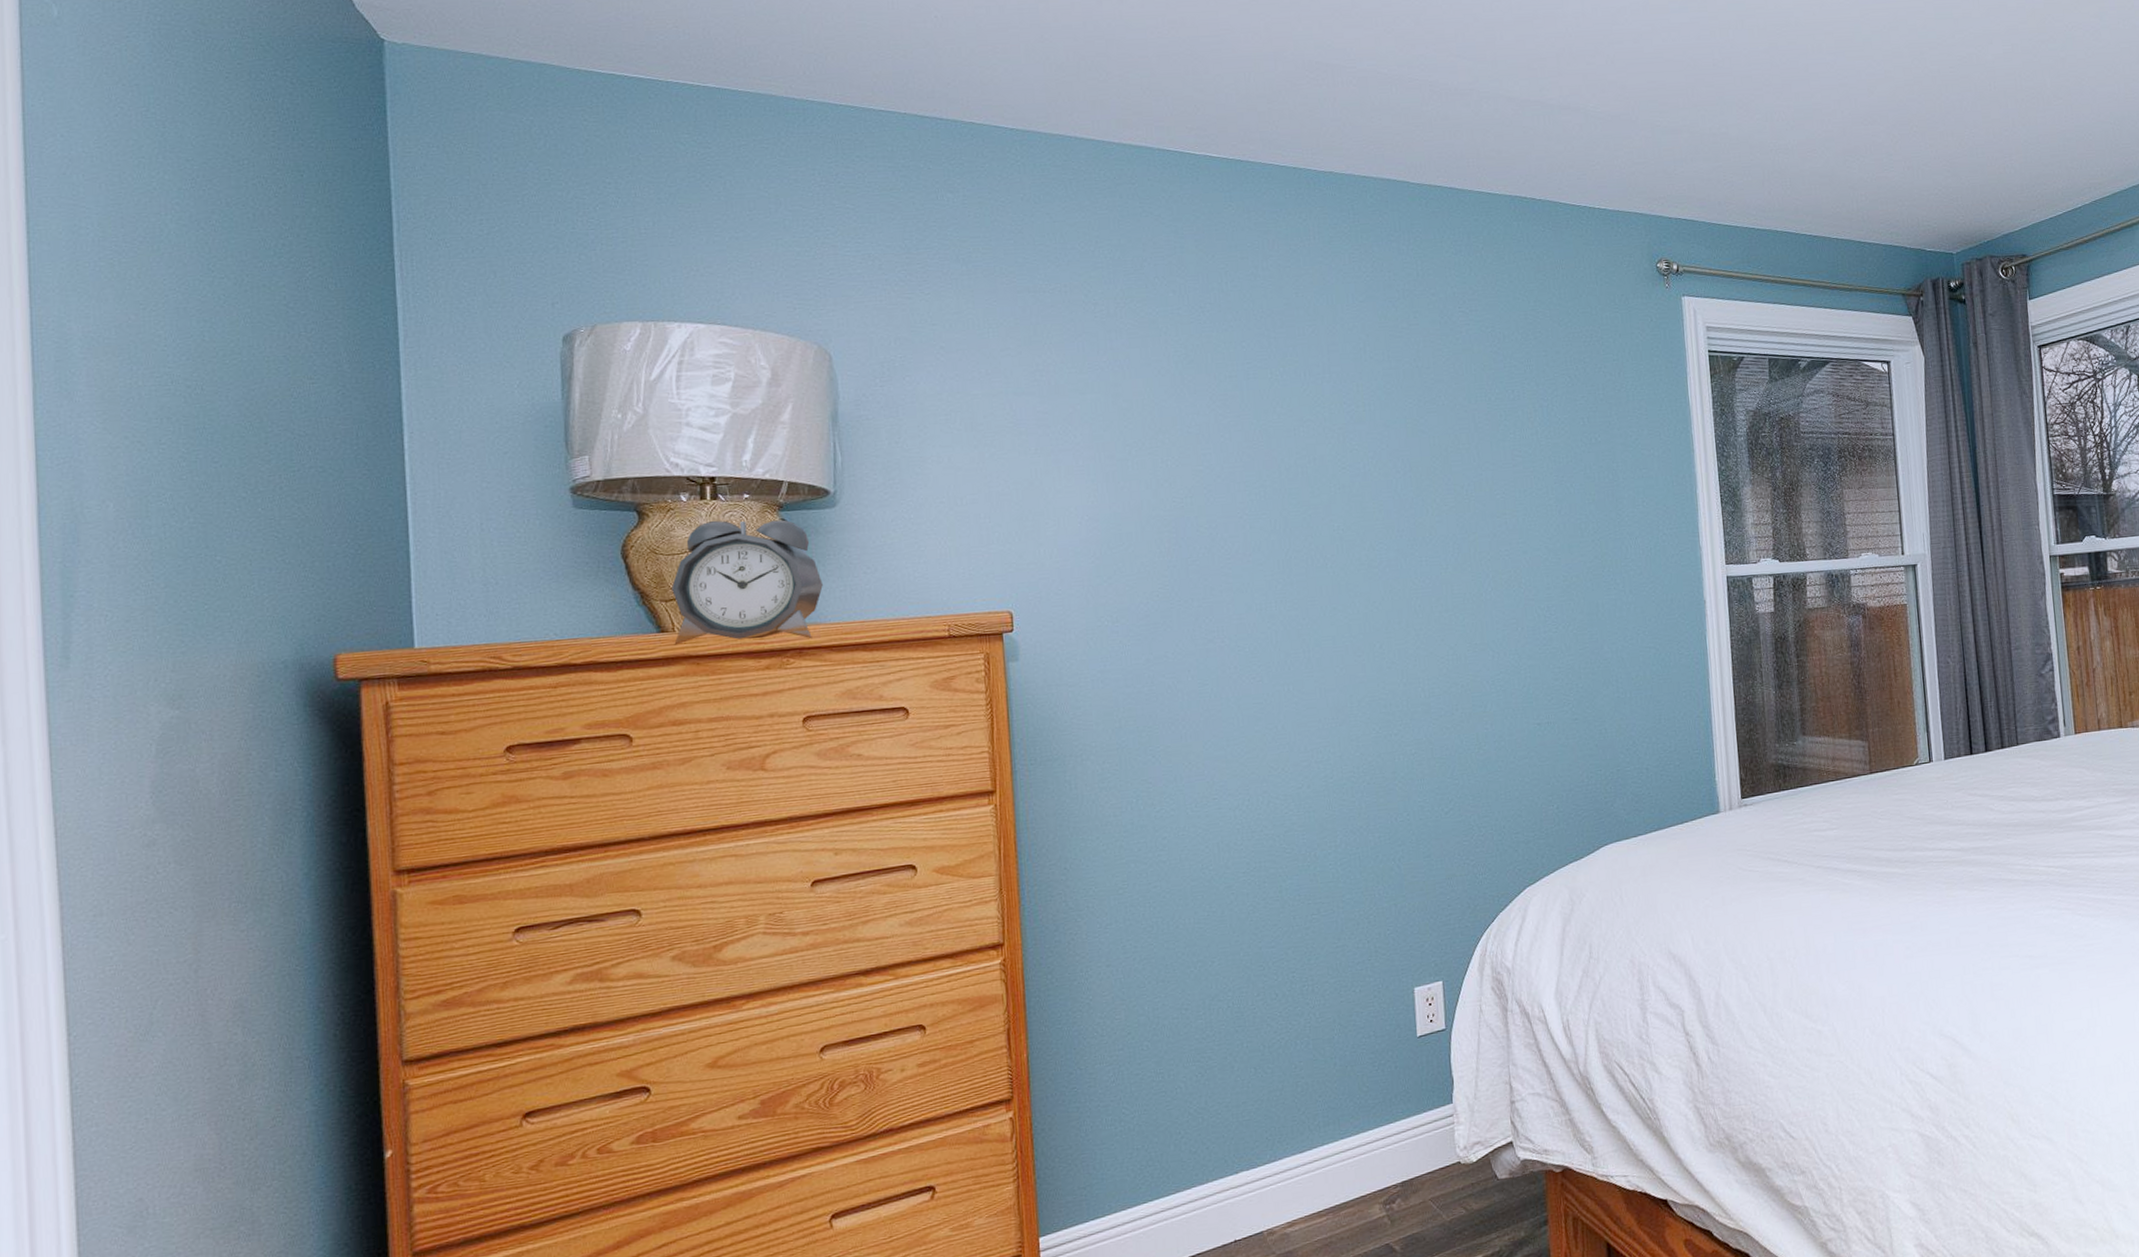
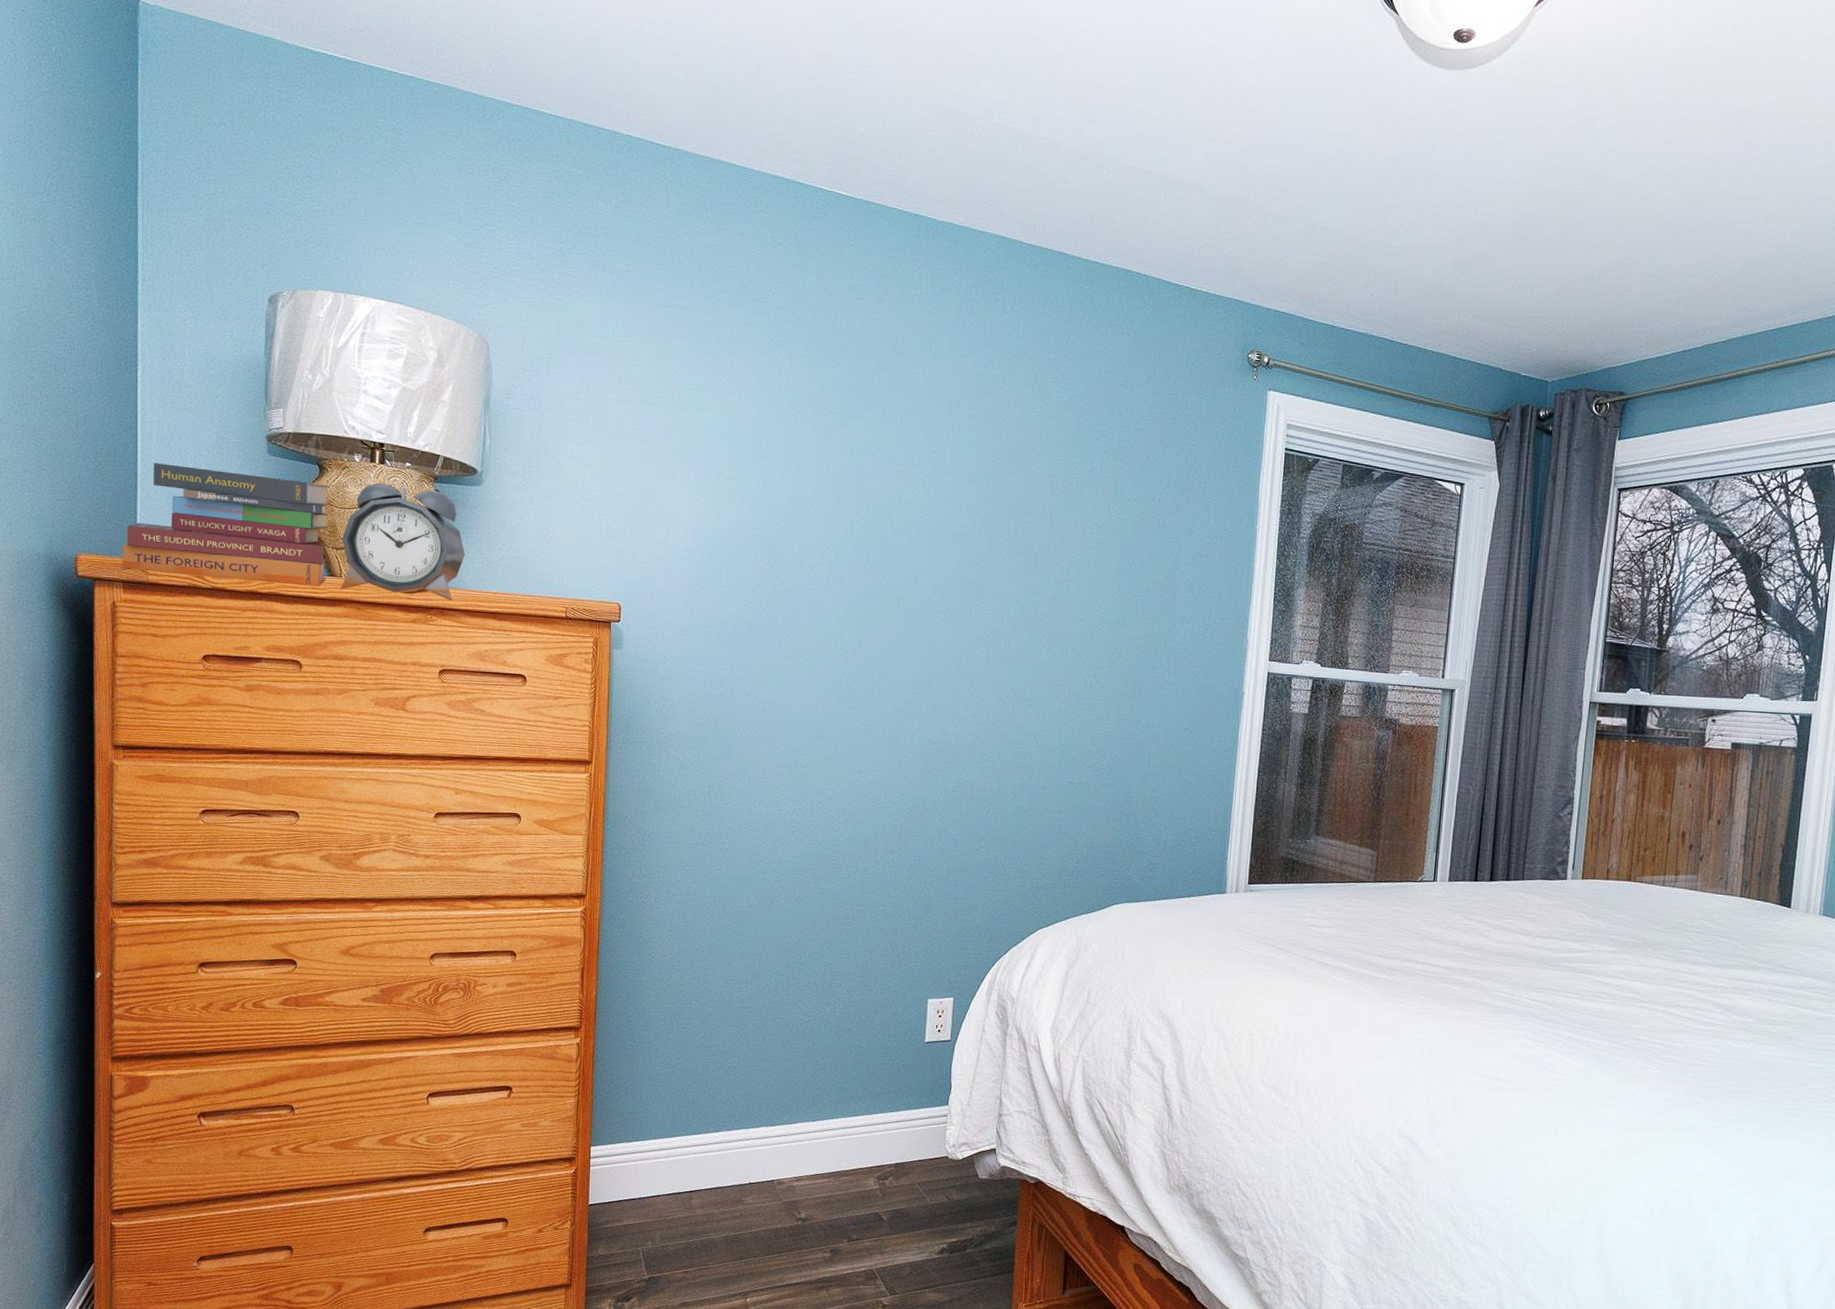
books: none [394,531,656,662] -> present [122,463,330,587]

